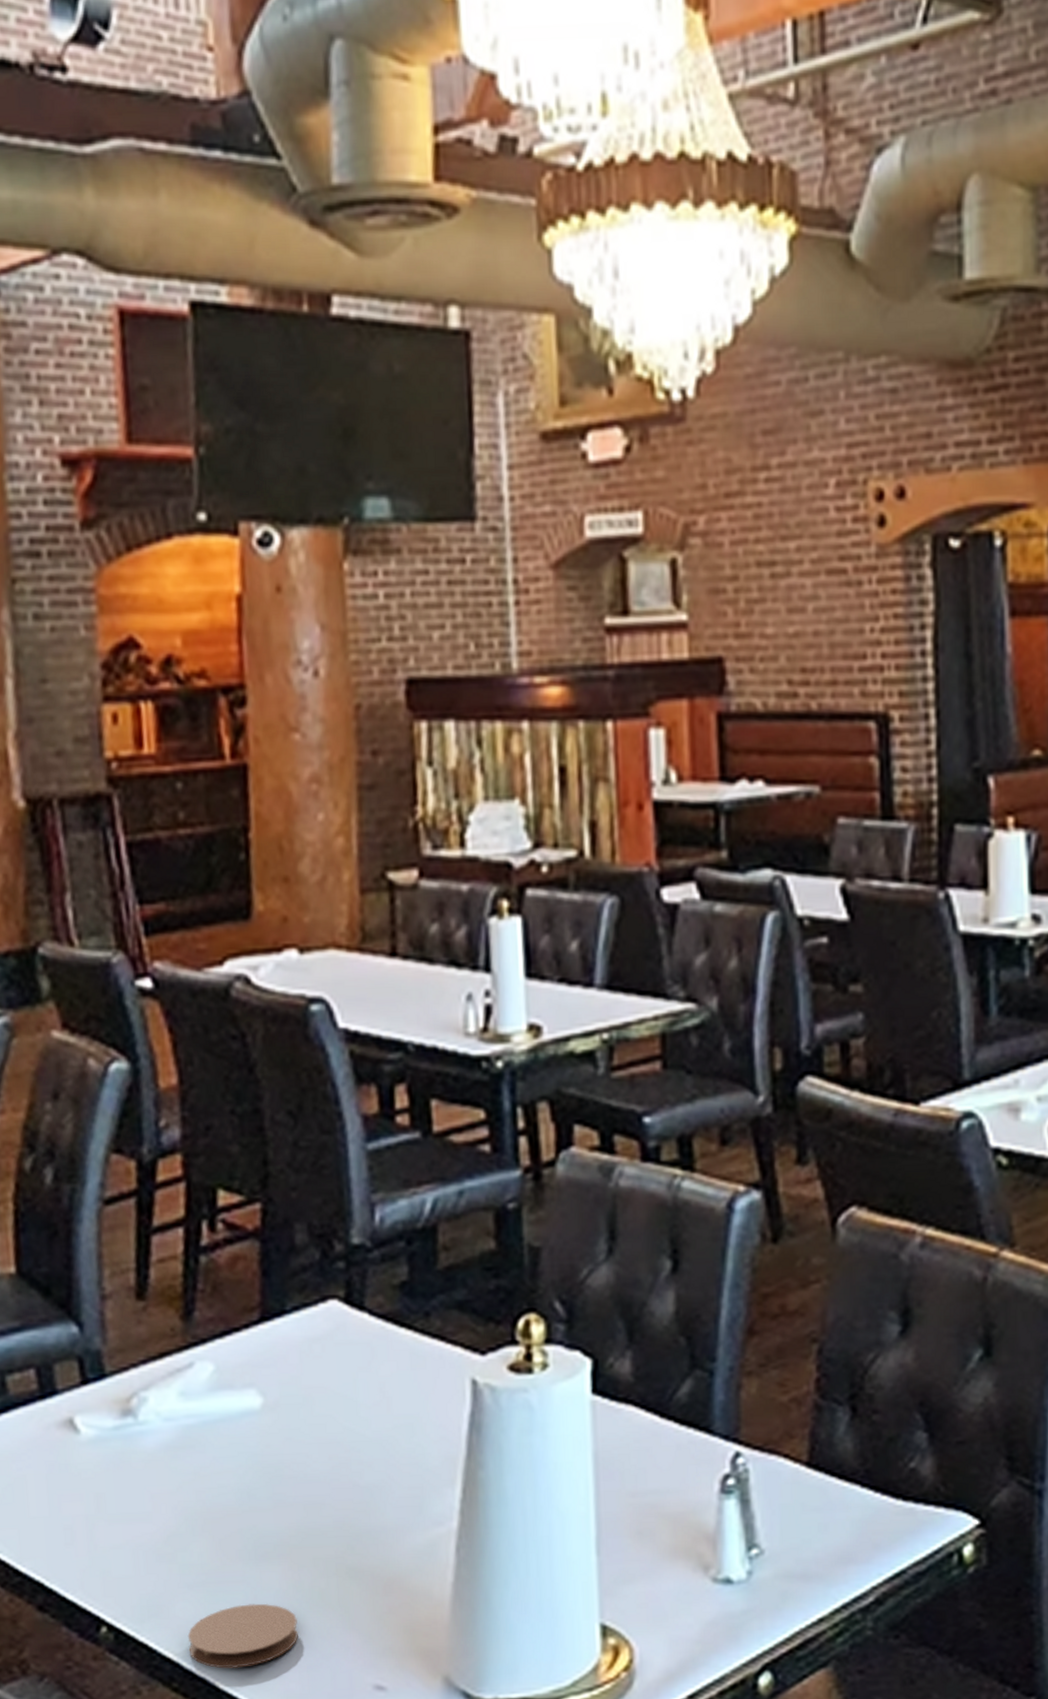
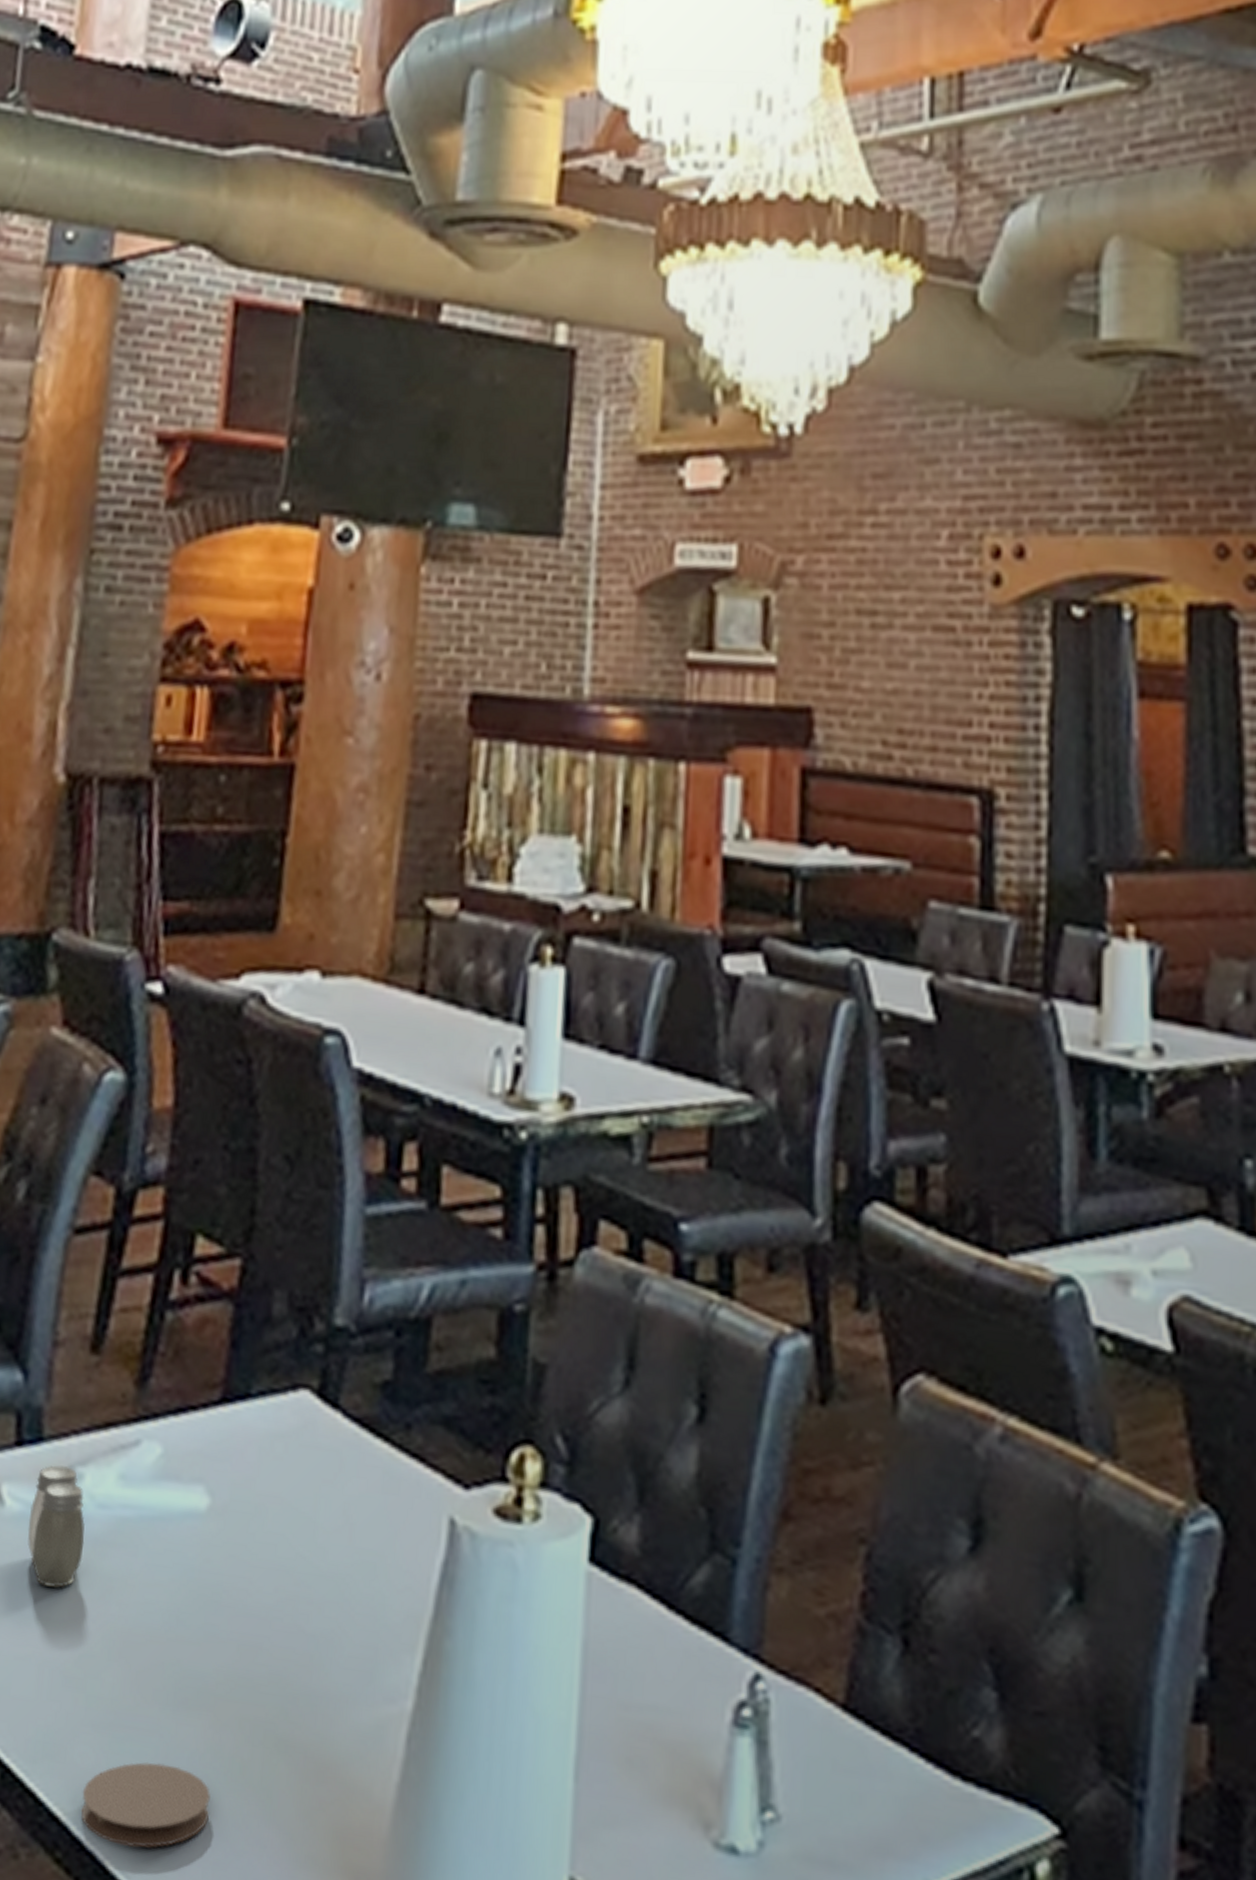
salt and pepper shaker: none [104,1394,158,1489] -> present [27,1465,85,1588]

